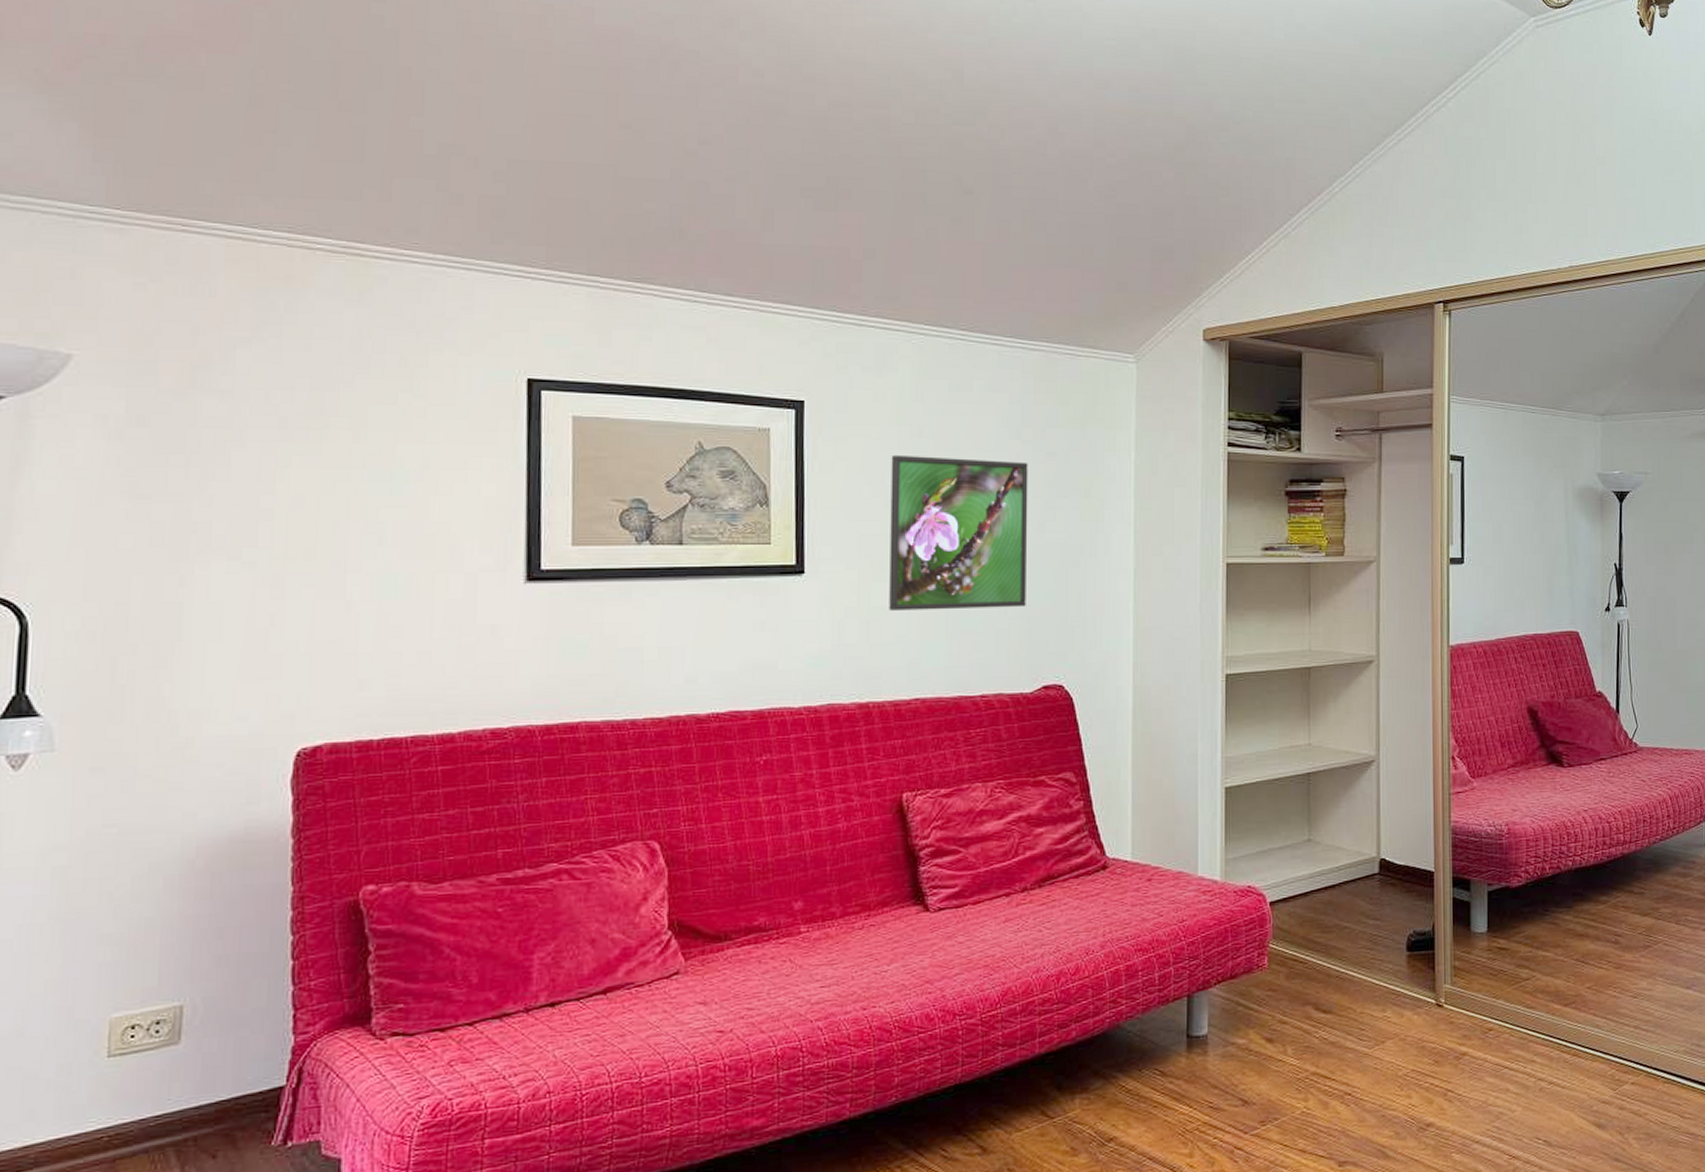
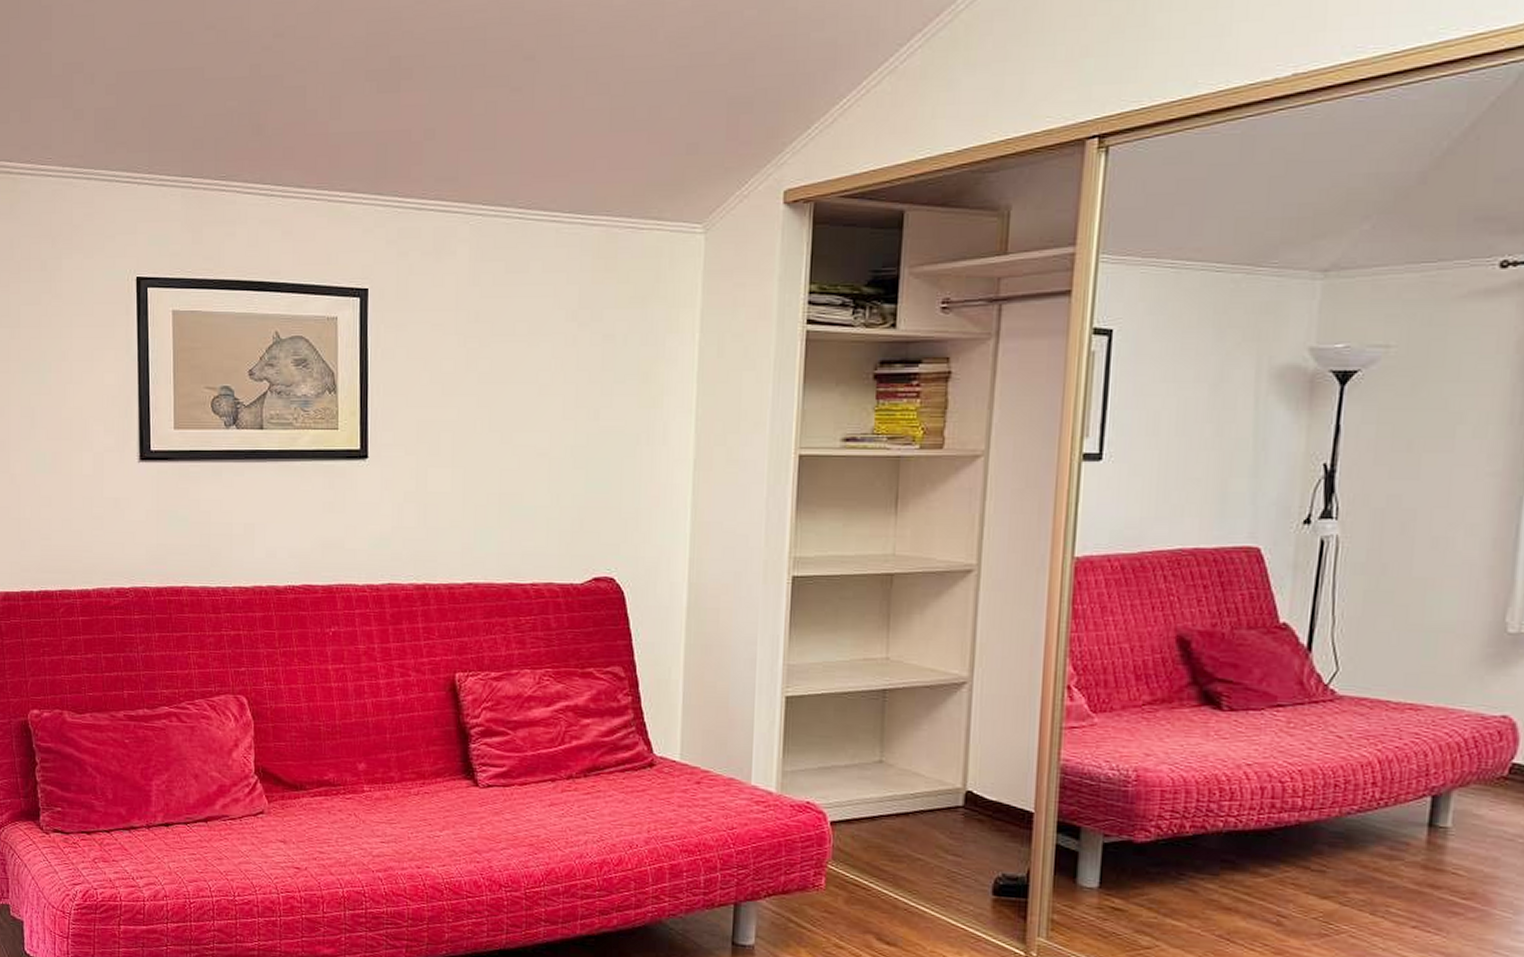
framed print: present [889,454,1028,611] -> none [445,340,585,497]

